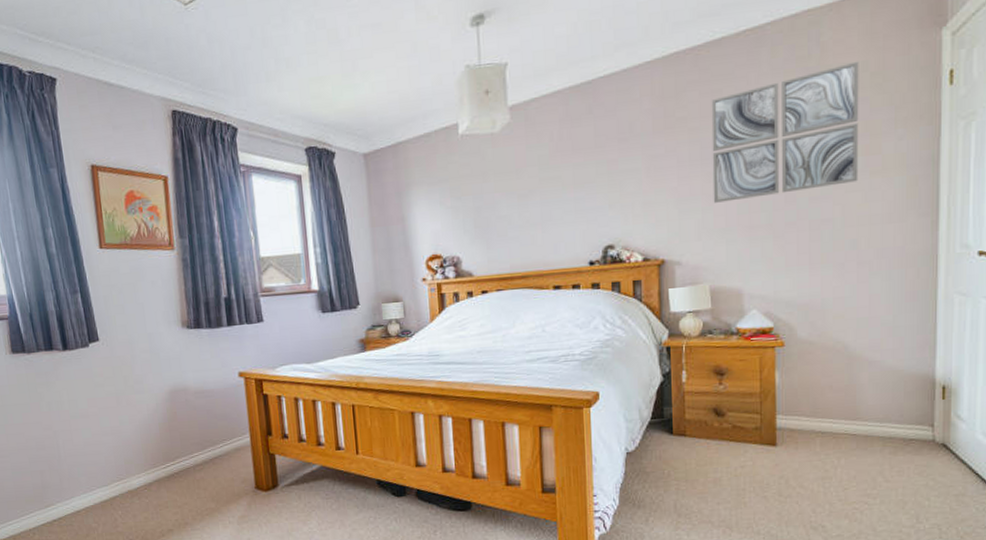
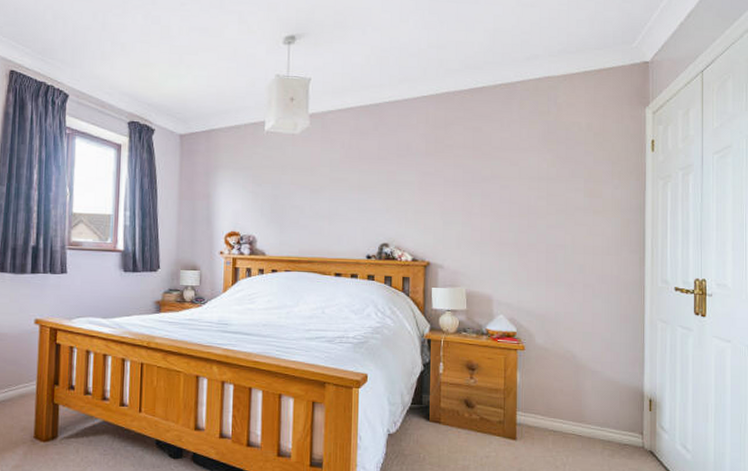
wall art: present [711,61,859,203] -> none [471,122,586,220]

